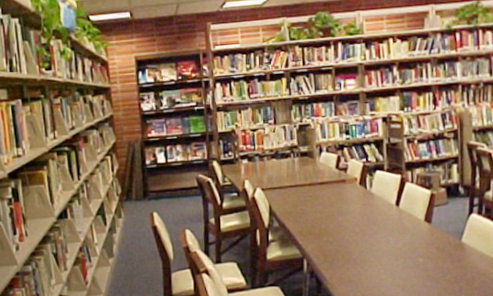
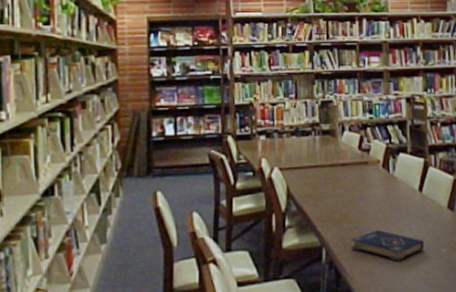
book: none [330,242,402,270] -> present [351,229,425,261]

